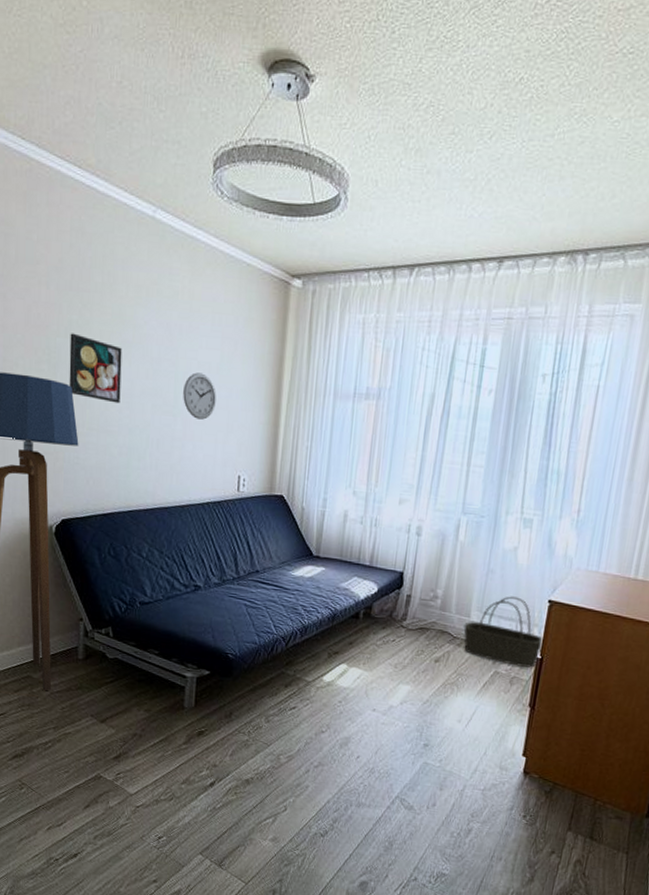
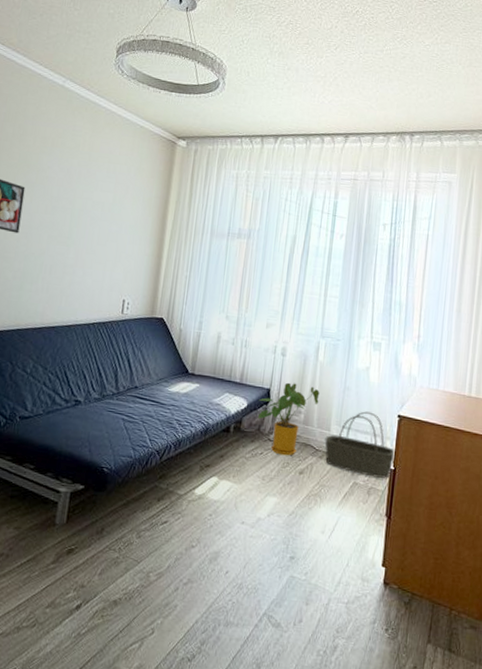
wall clock: present [183,372,216,420] -> none [77,210,108,250]
house plant: none [390,565,460,644] -> present [258,382,320,456]

